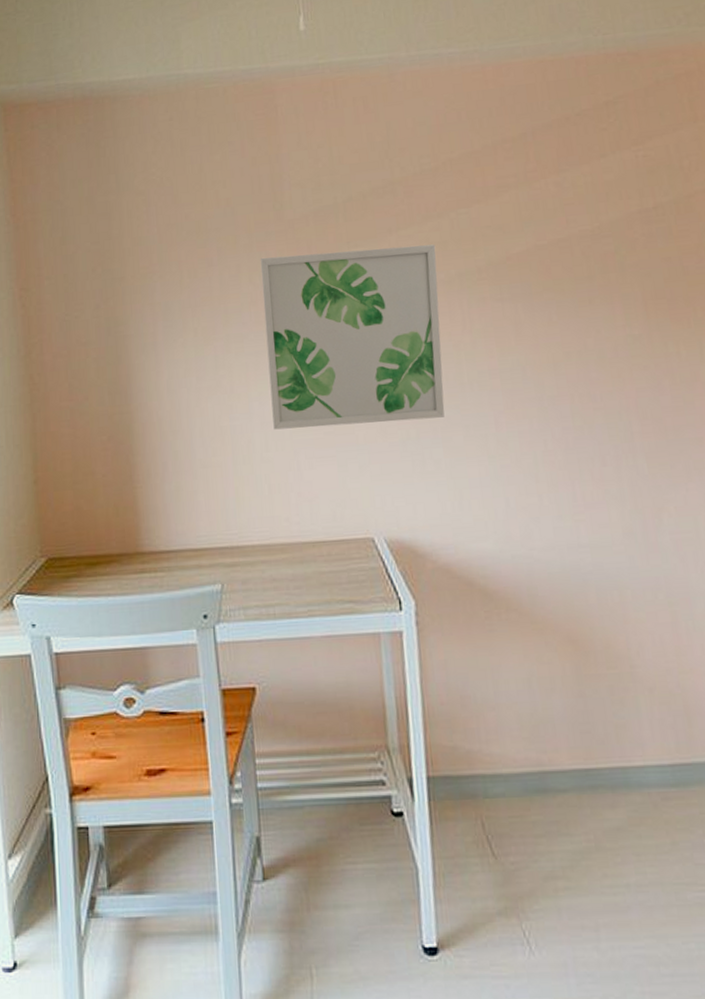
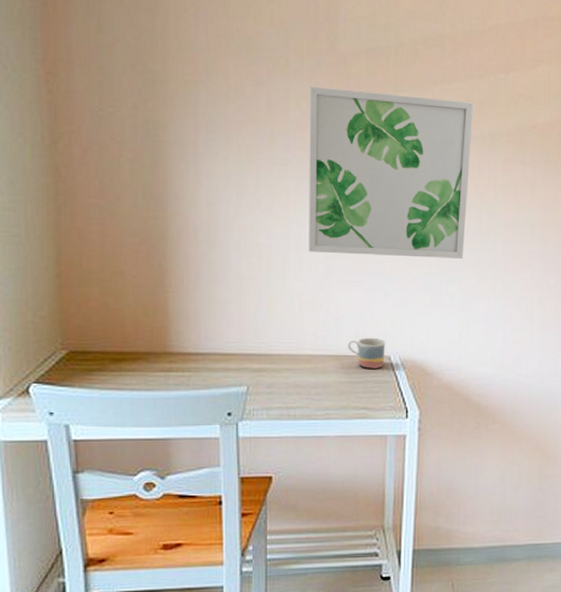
mug: none [324,517,368,555] -> present [347,337,386,369]

